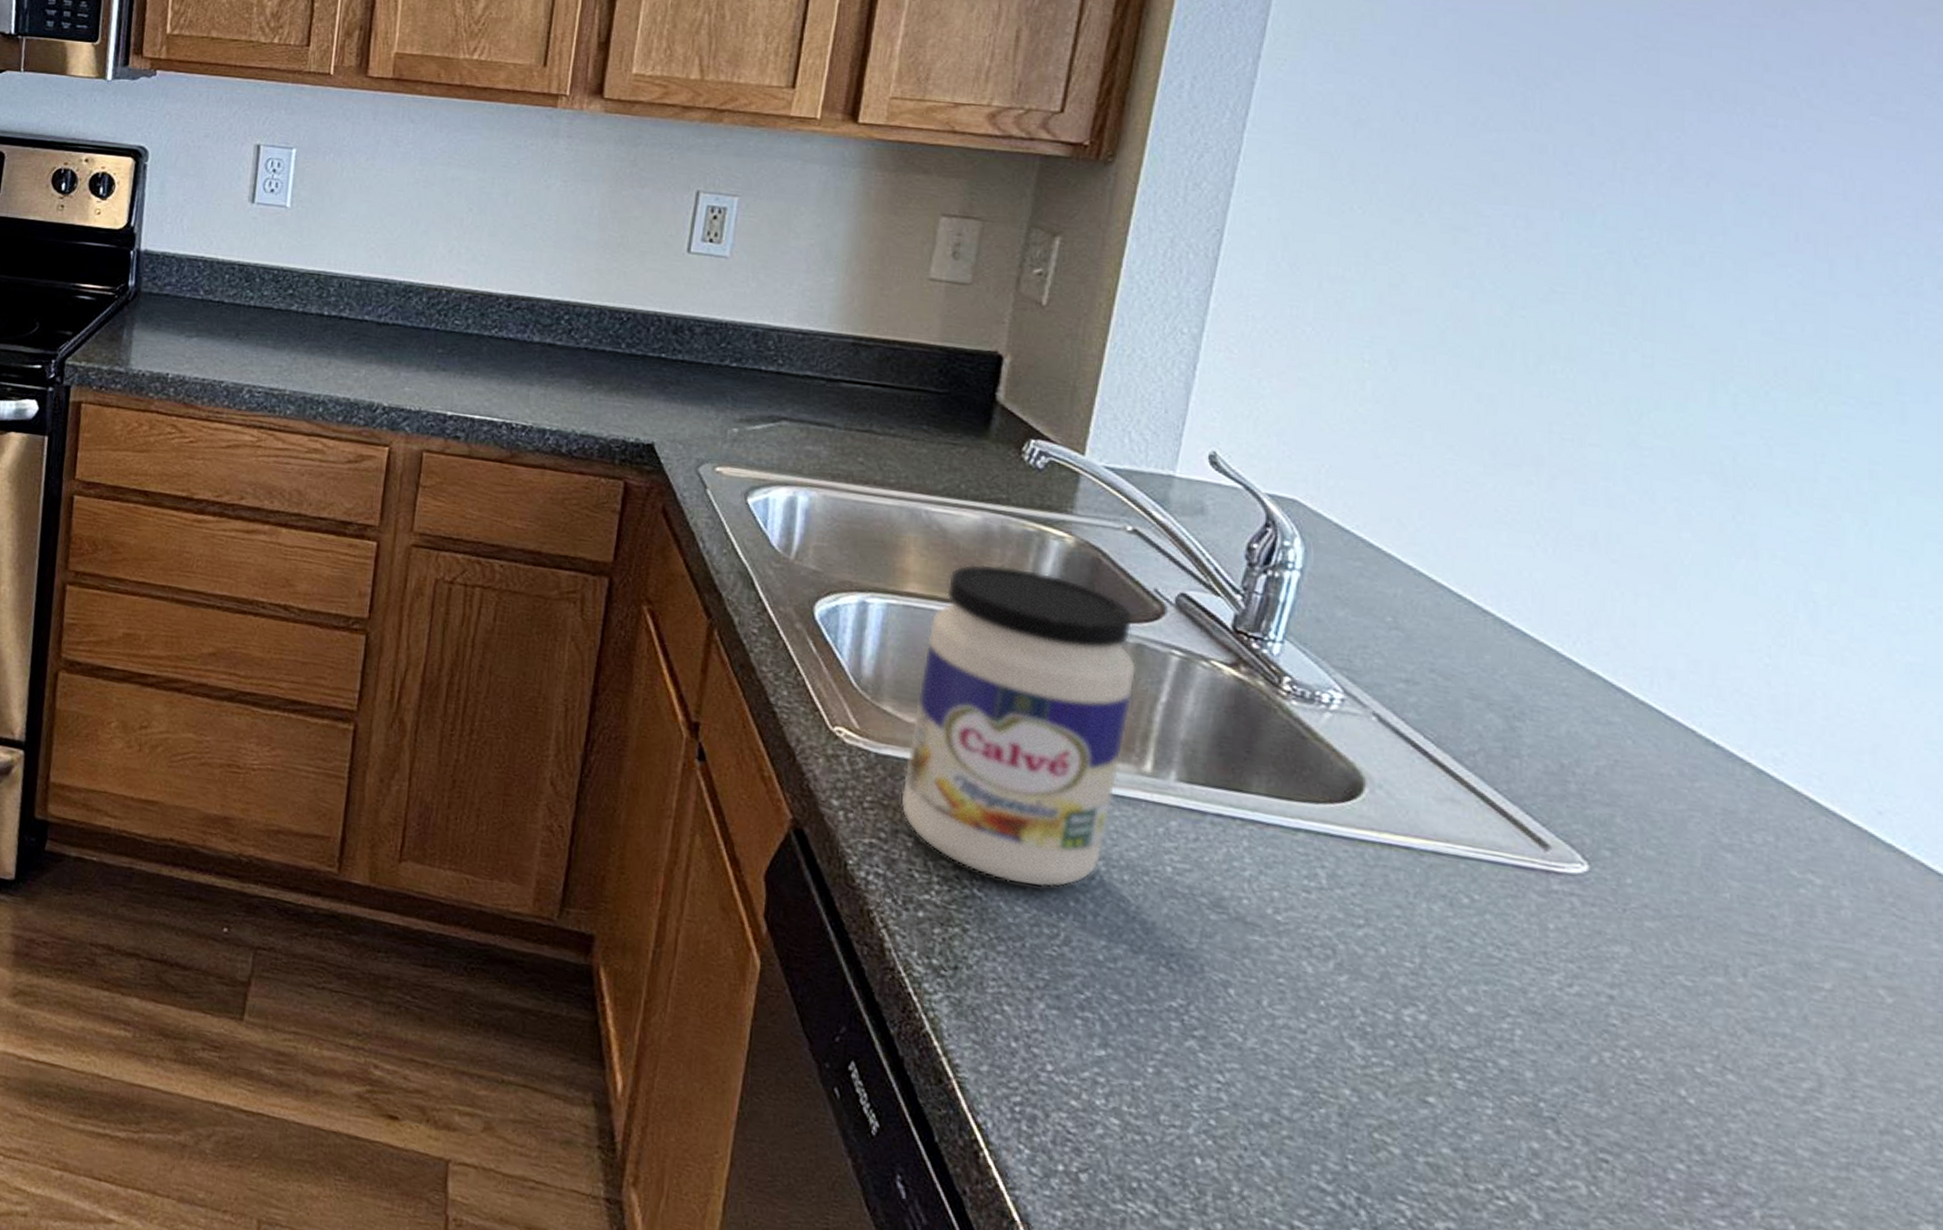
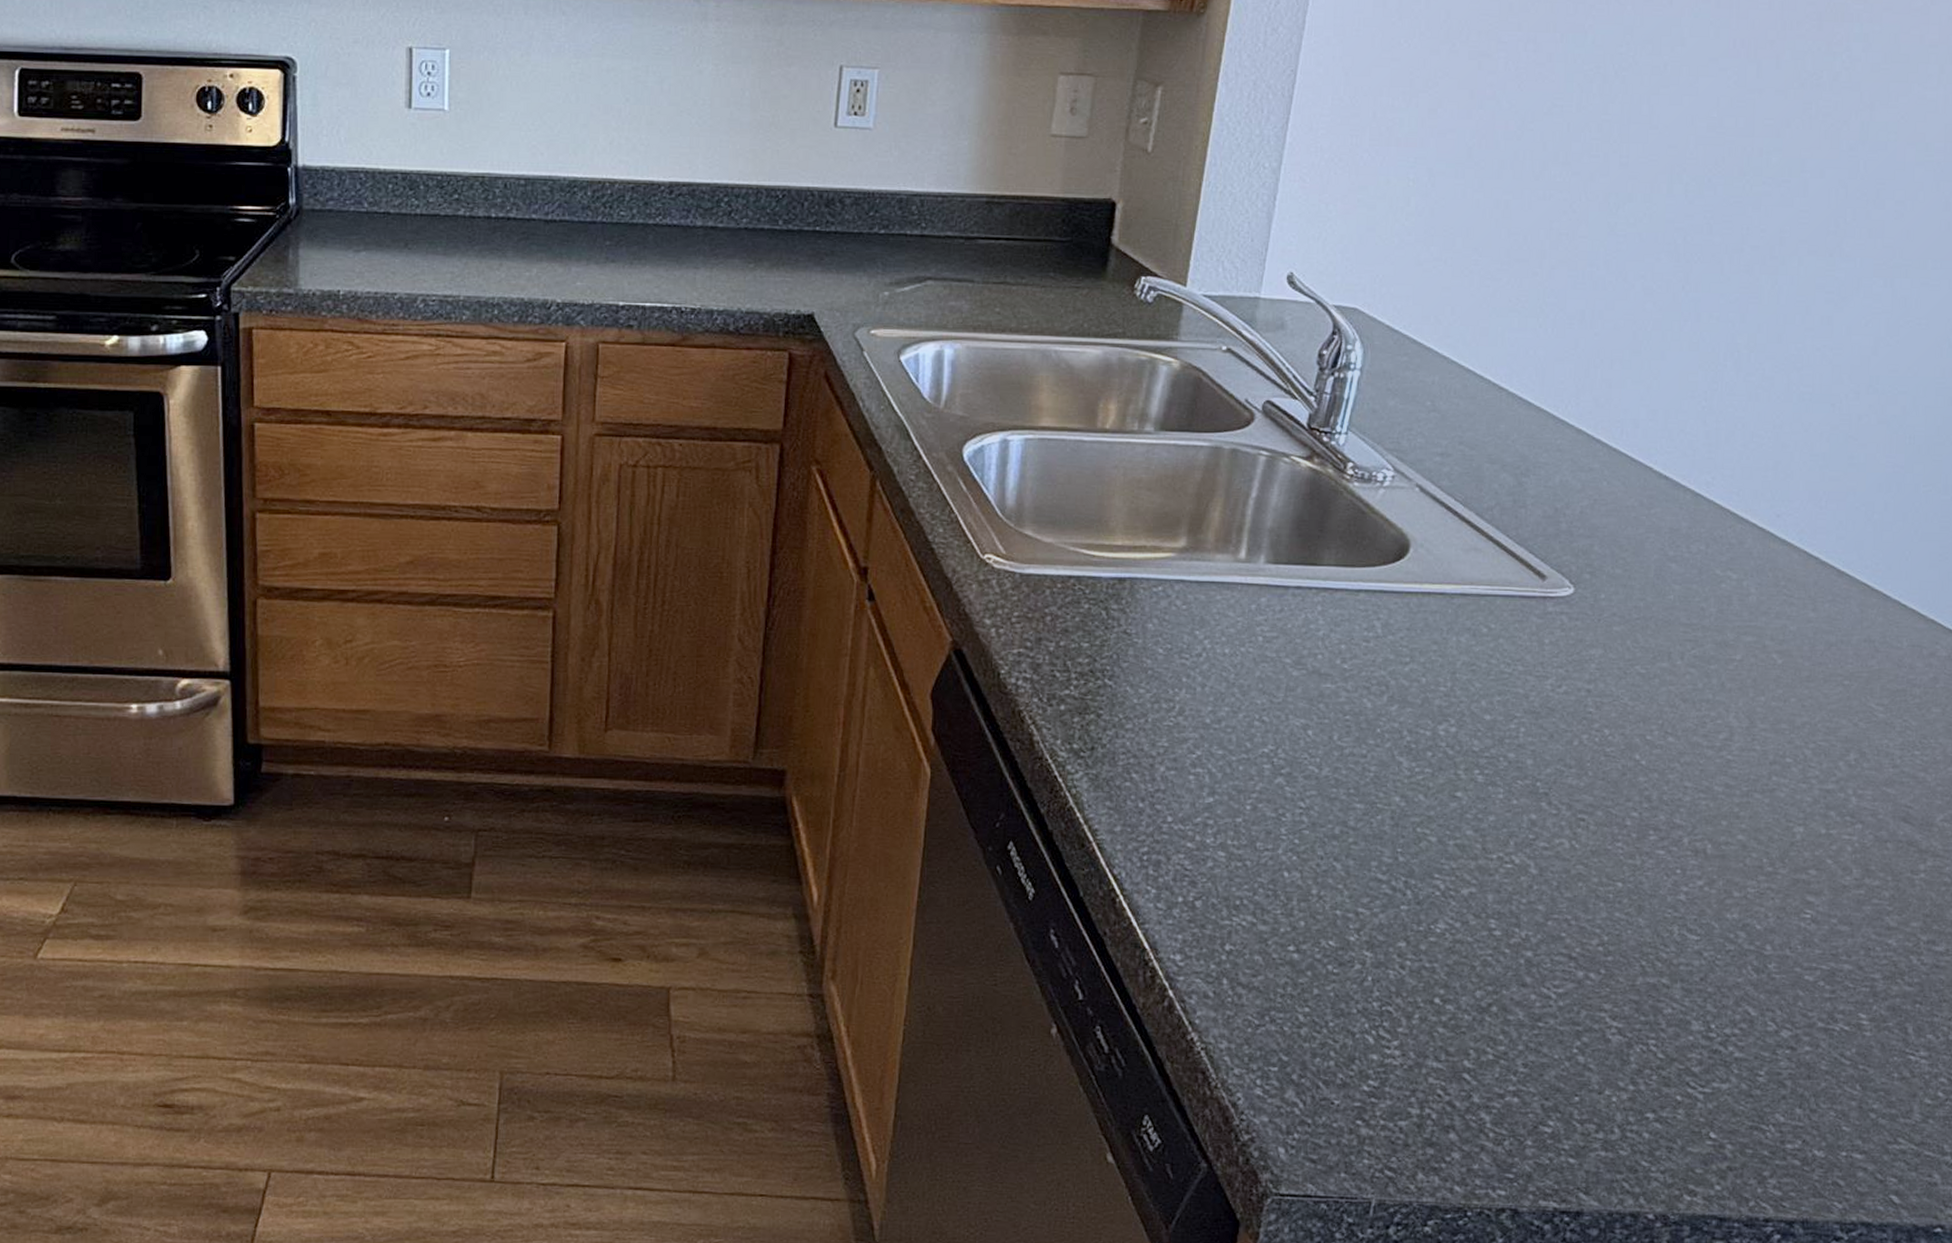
jar: present [900,563,1137,888] -> none [1043,393,1232,670]

